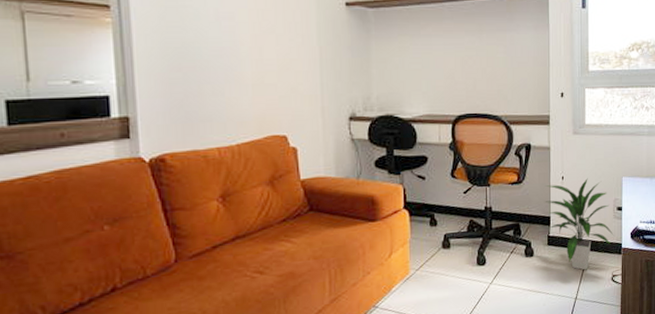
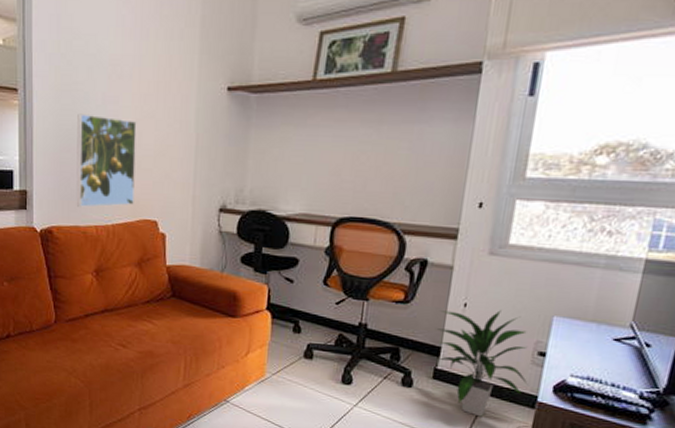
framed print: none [187,30,260,129] -> present [76,113,137,207]

